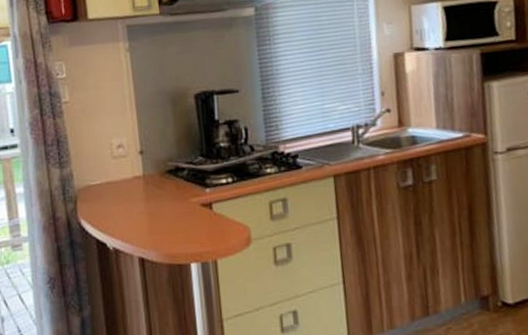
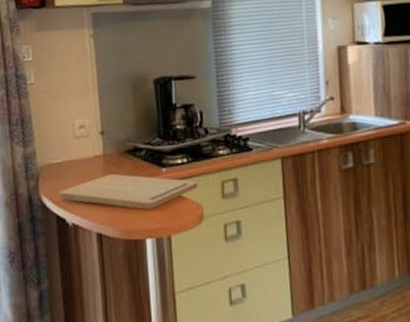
cutting board: none [98,195,244,233] -> present [58,173,198,210]

